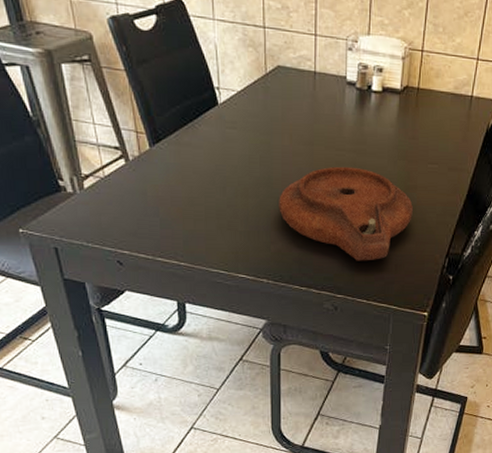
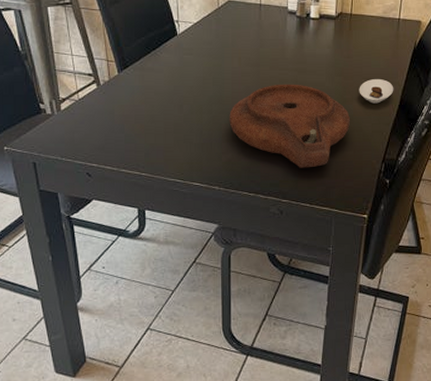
saucer: none [424,165,462,192] -> present [359,79,394,104]

